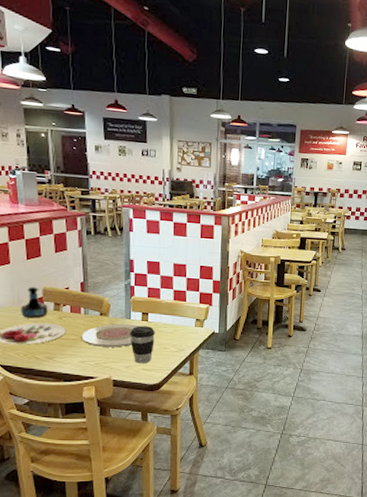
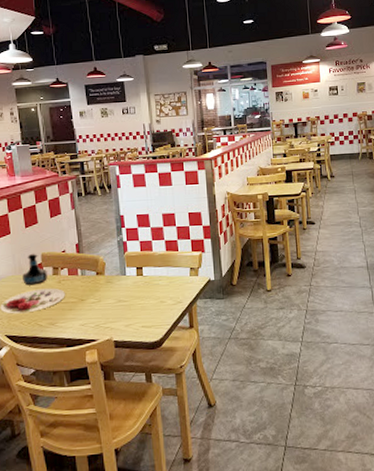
plate: present [81,323,140,348] -> none [80,280,136,308]
coffee cup: present [130,326,155,364] -> none [126,280,152,321]

